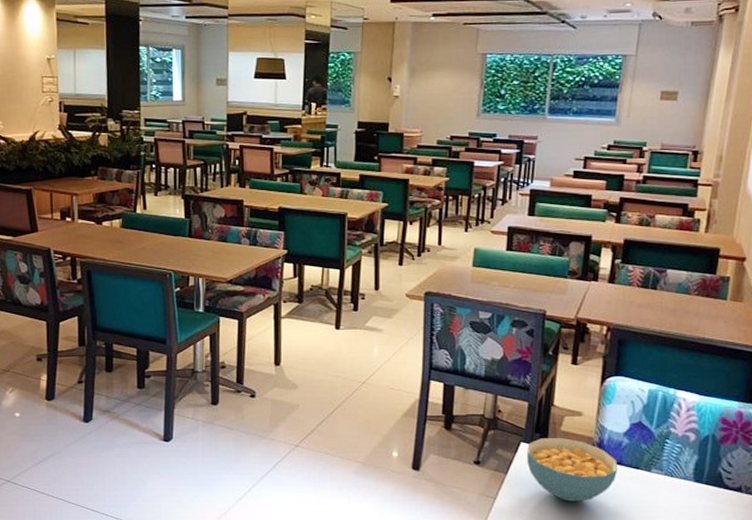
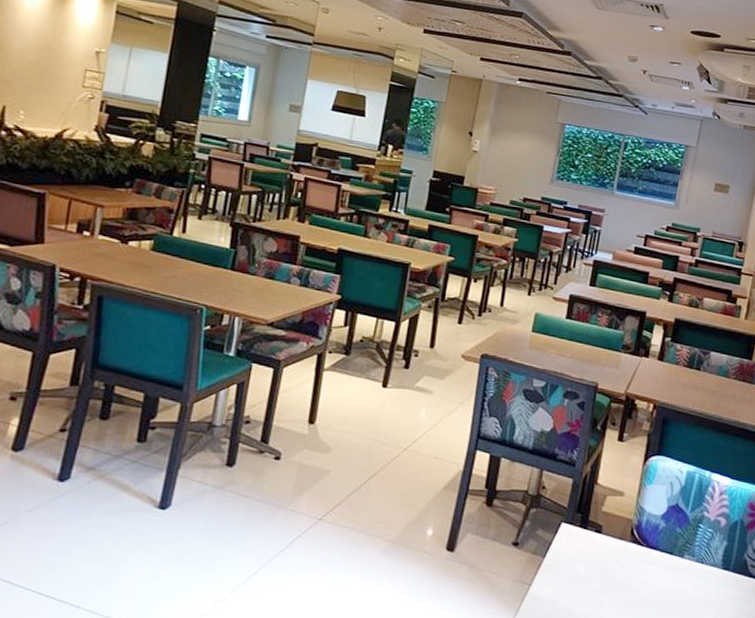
cereal bowl: present [527,437,618,502] -> none [566,518,654,589]

